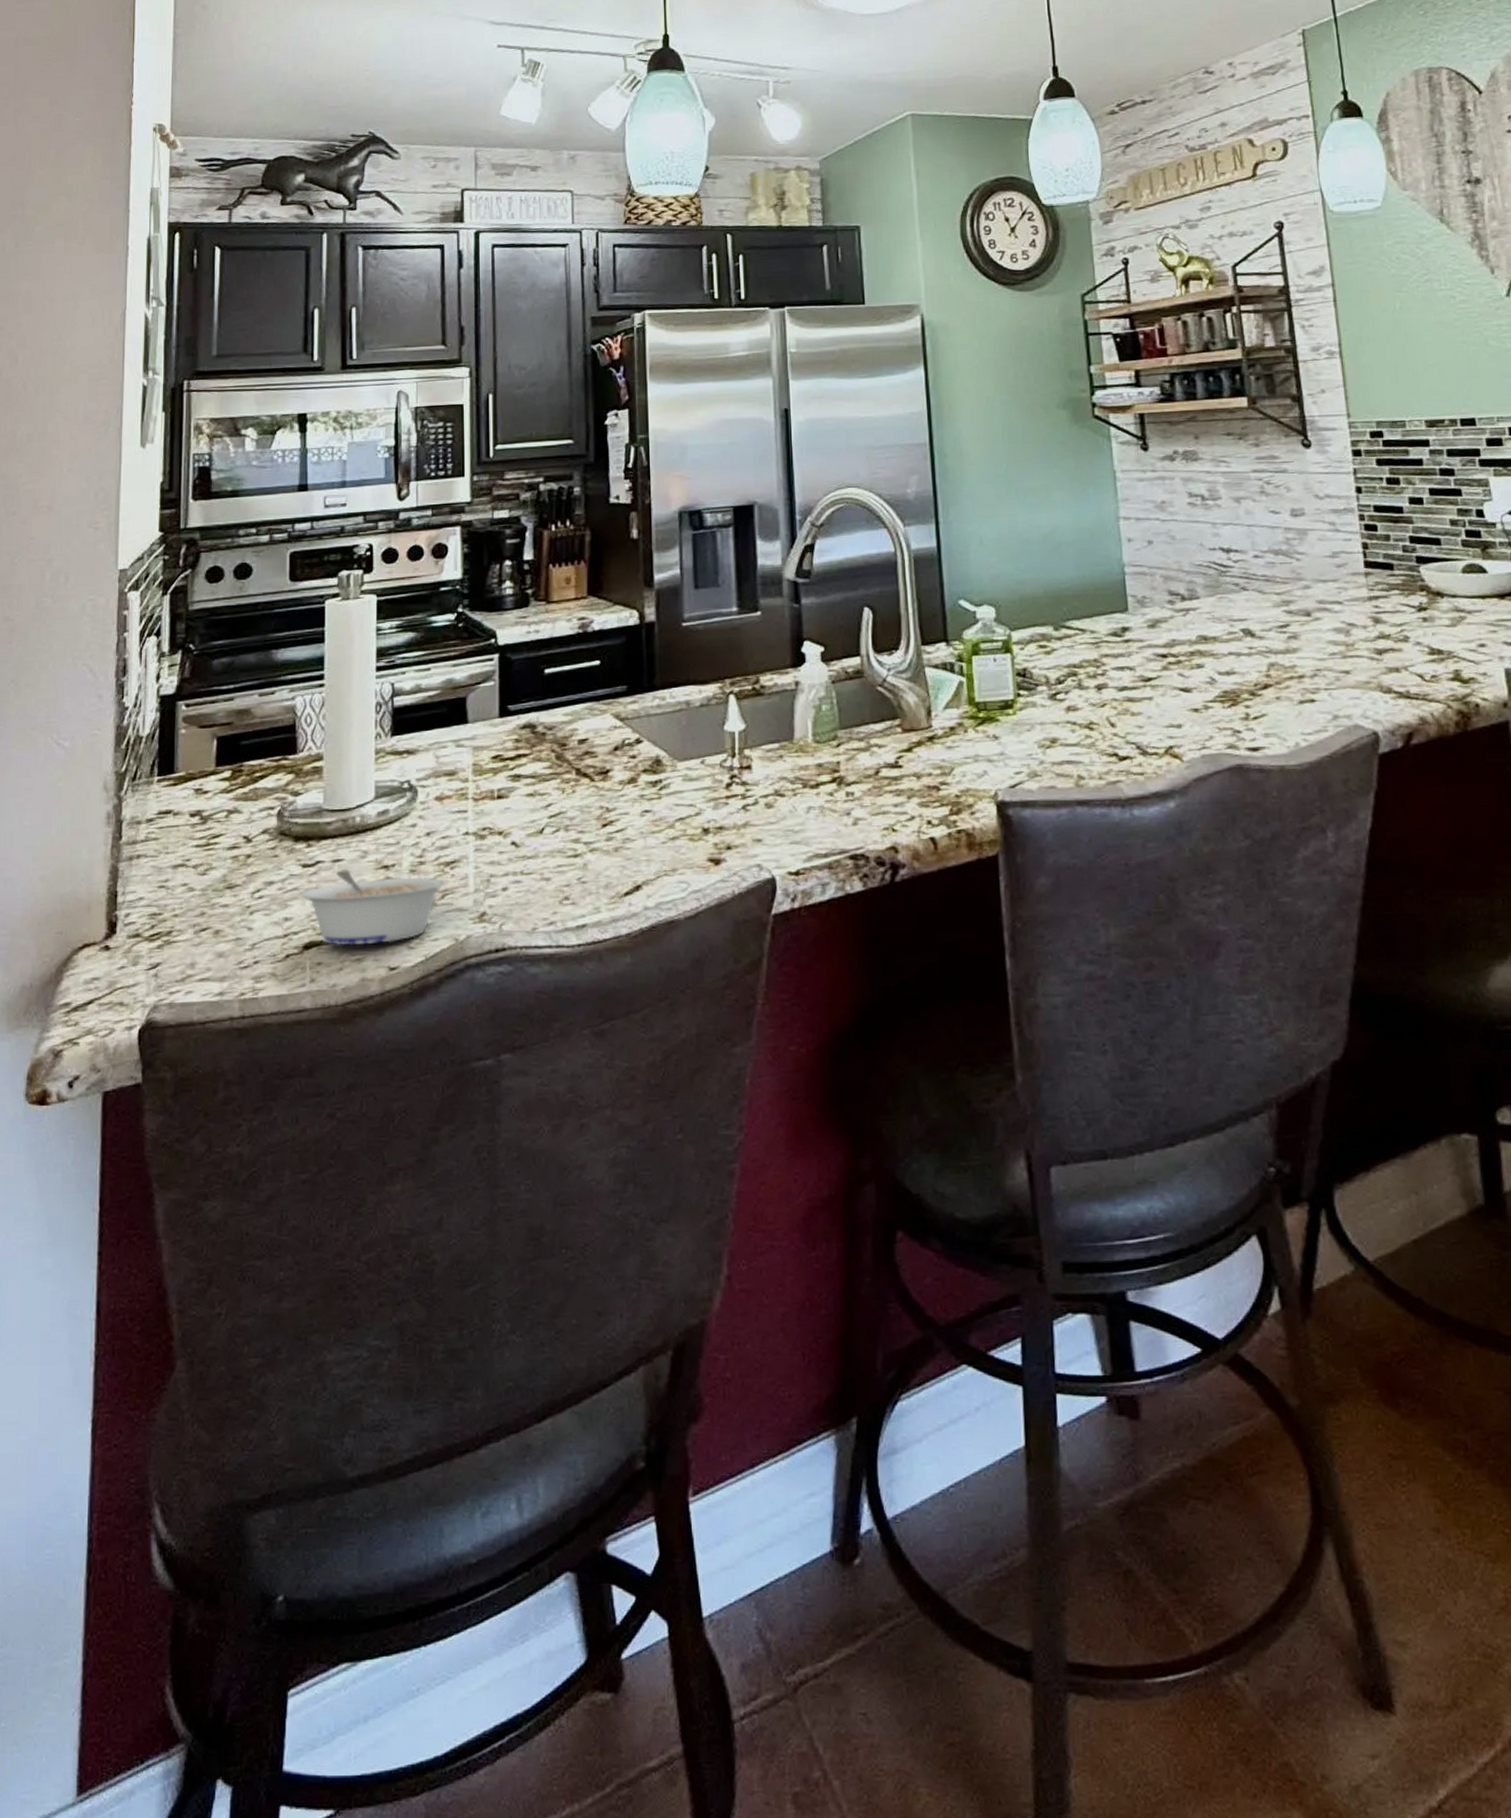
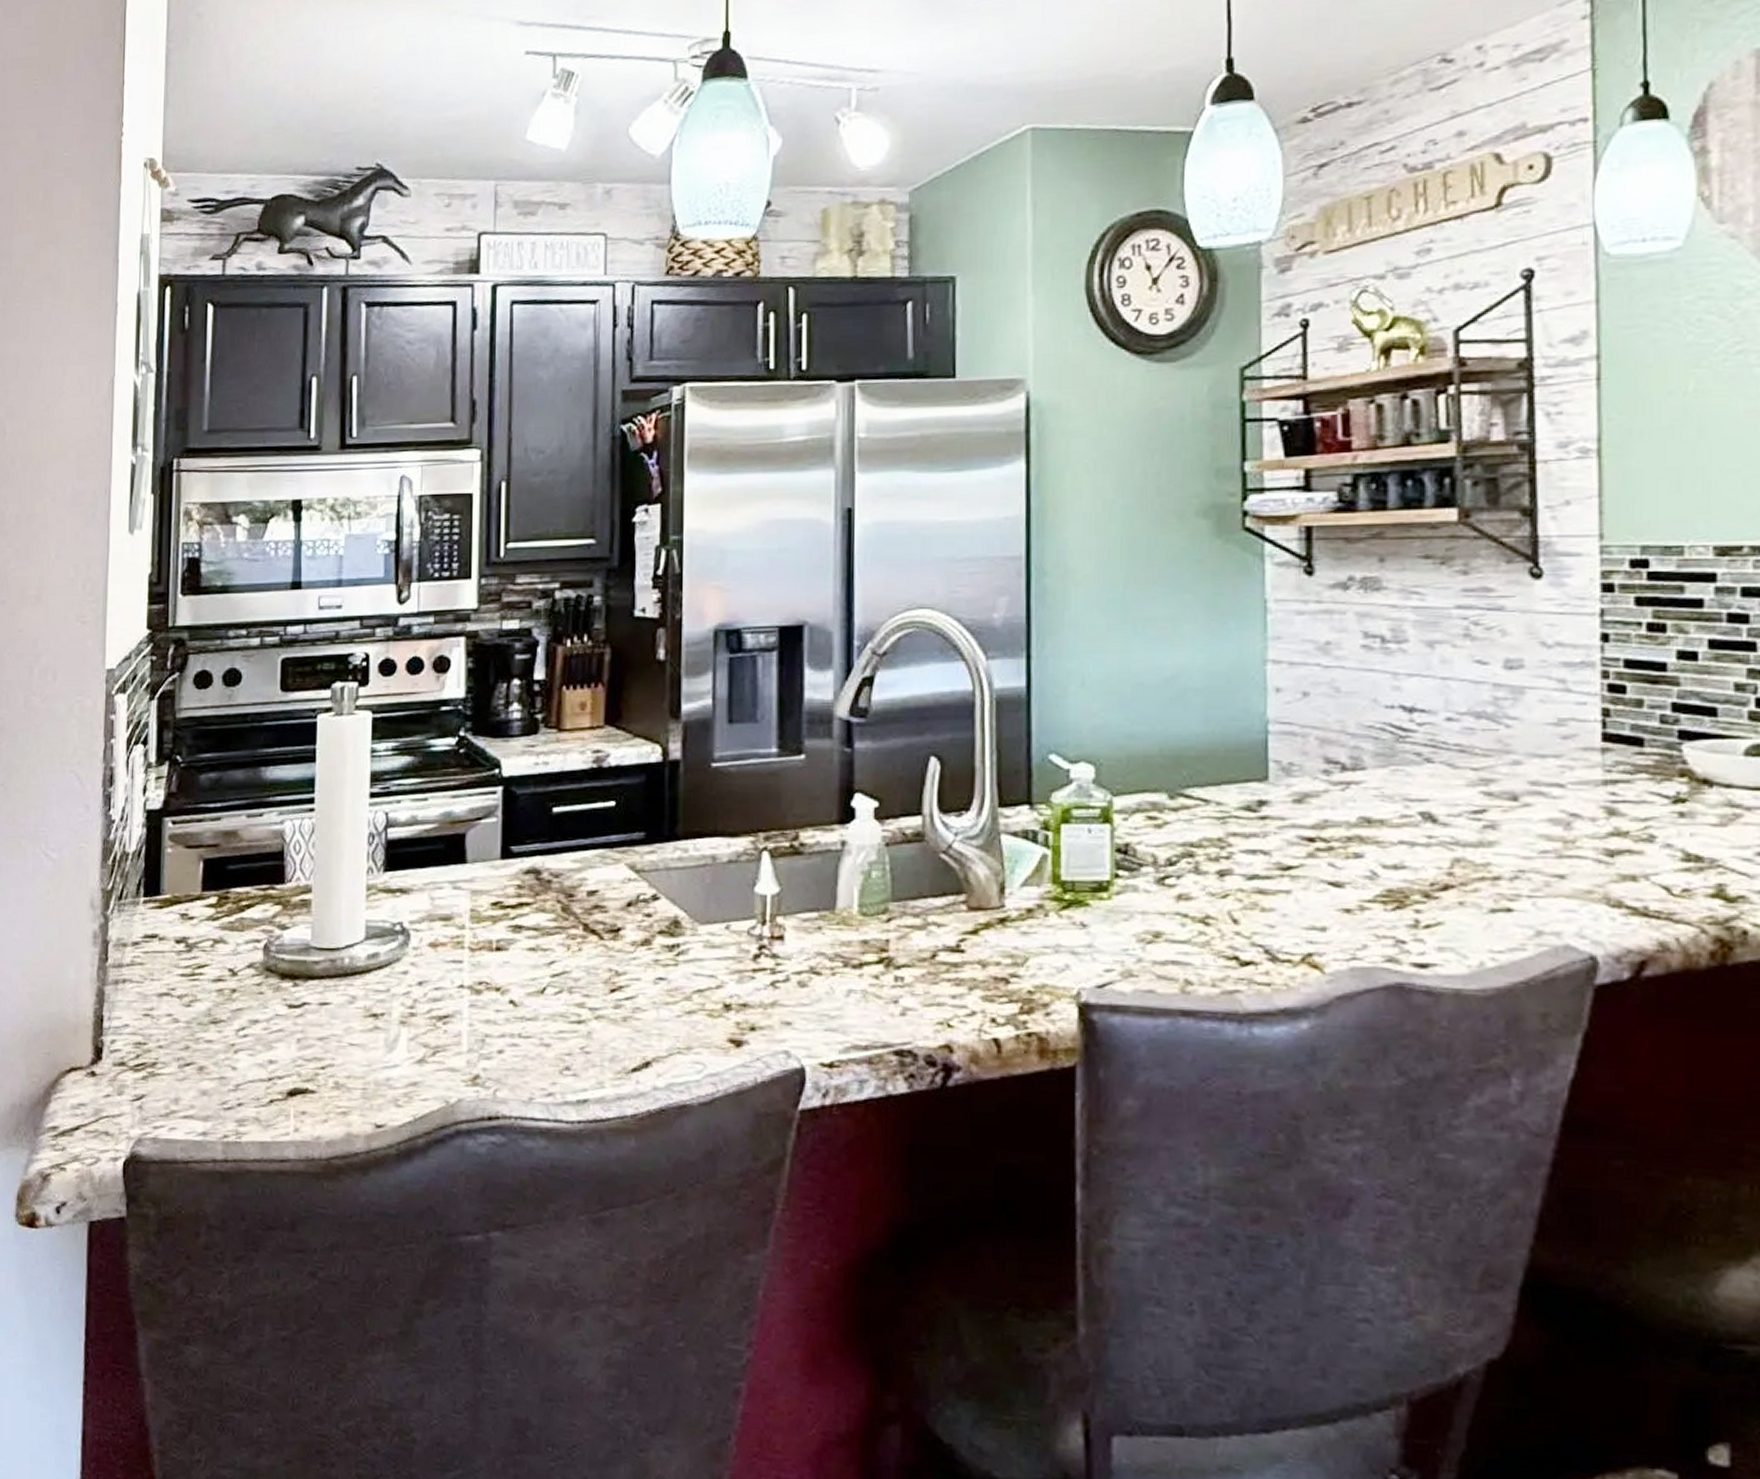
legume: present [301,869,447,946] -> none [286,1014,439,1098]

